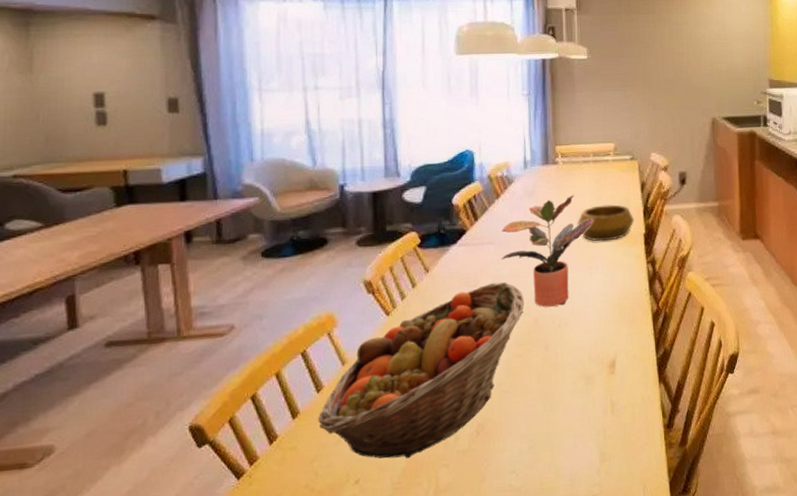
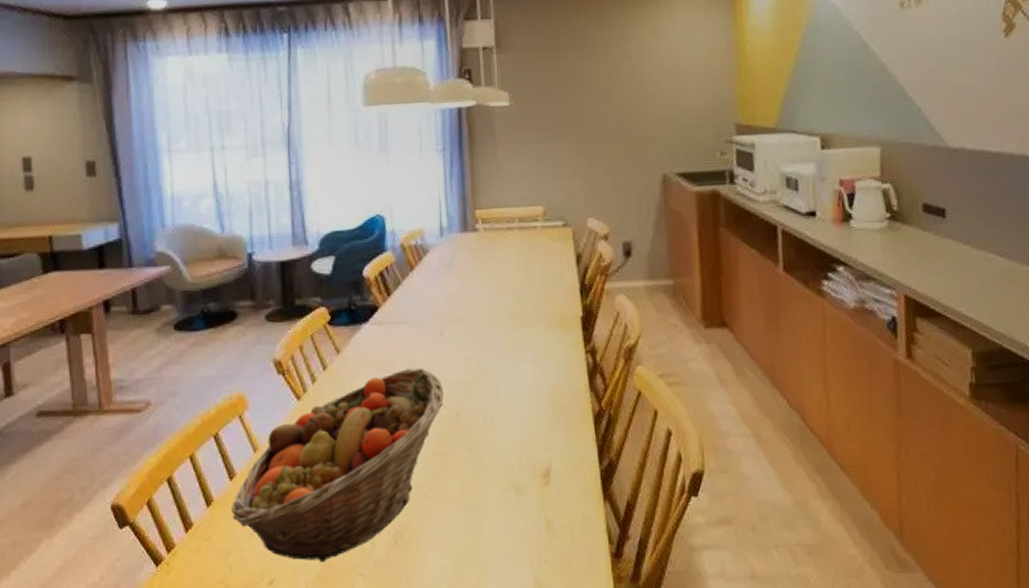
potted plant: present [501,195,595,307] -> none [416,268,522,400]
decorative bowl: present [577,204,635,242] -> none [501,280,570,325]

